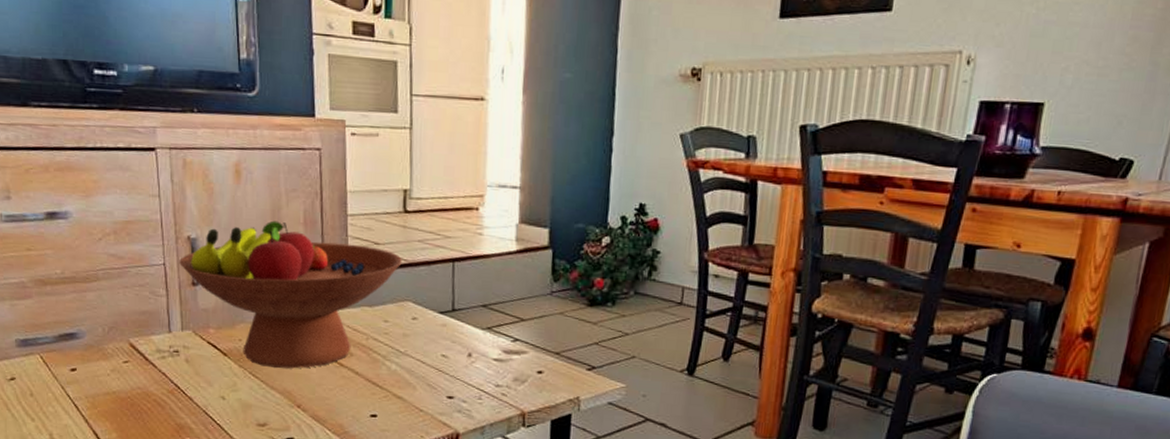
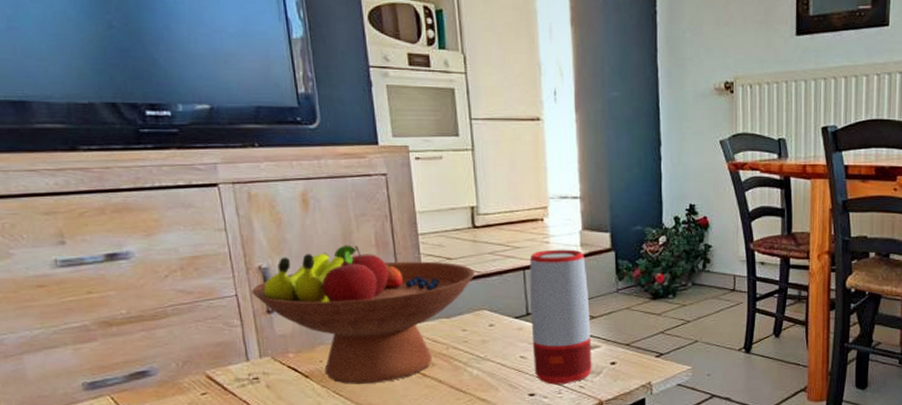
speaker: none [455,241,520,390] -> present [529,249,592,385]

